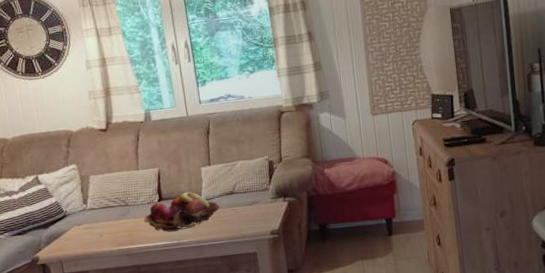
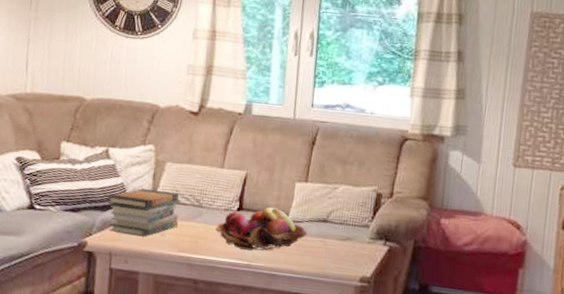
book stack: none [47,199,112,244] -> present [107,188,180,237]

